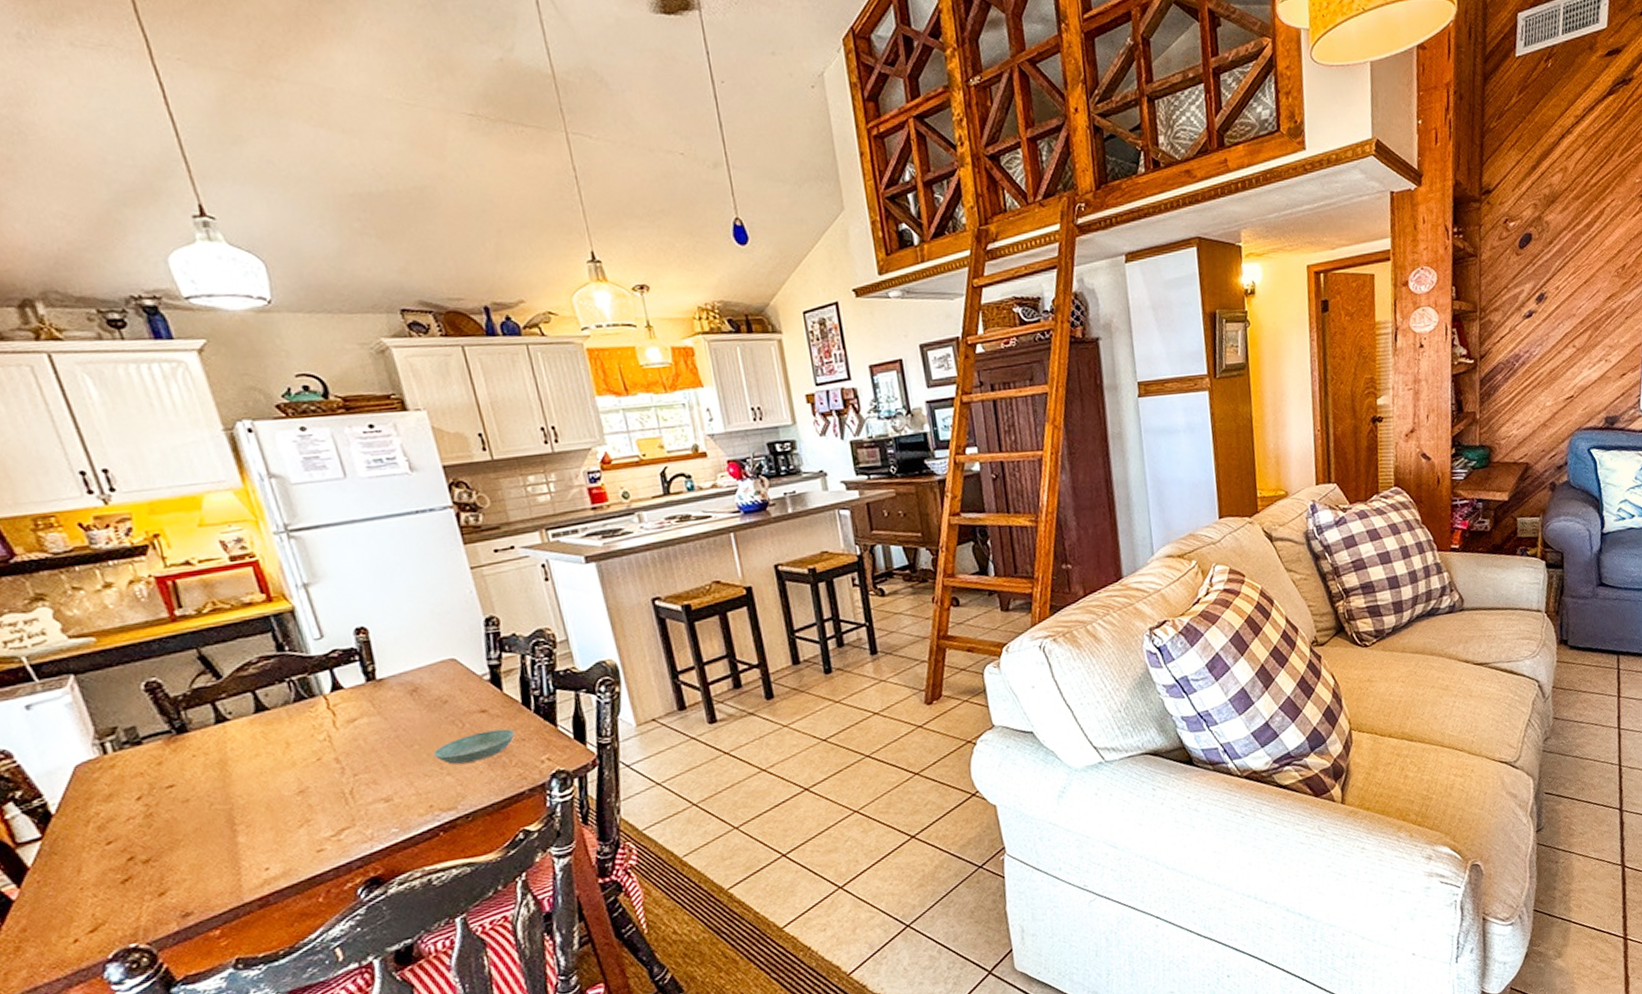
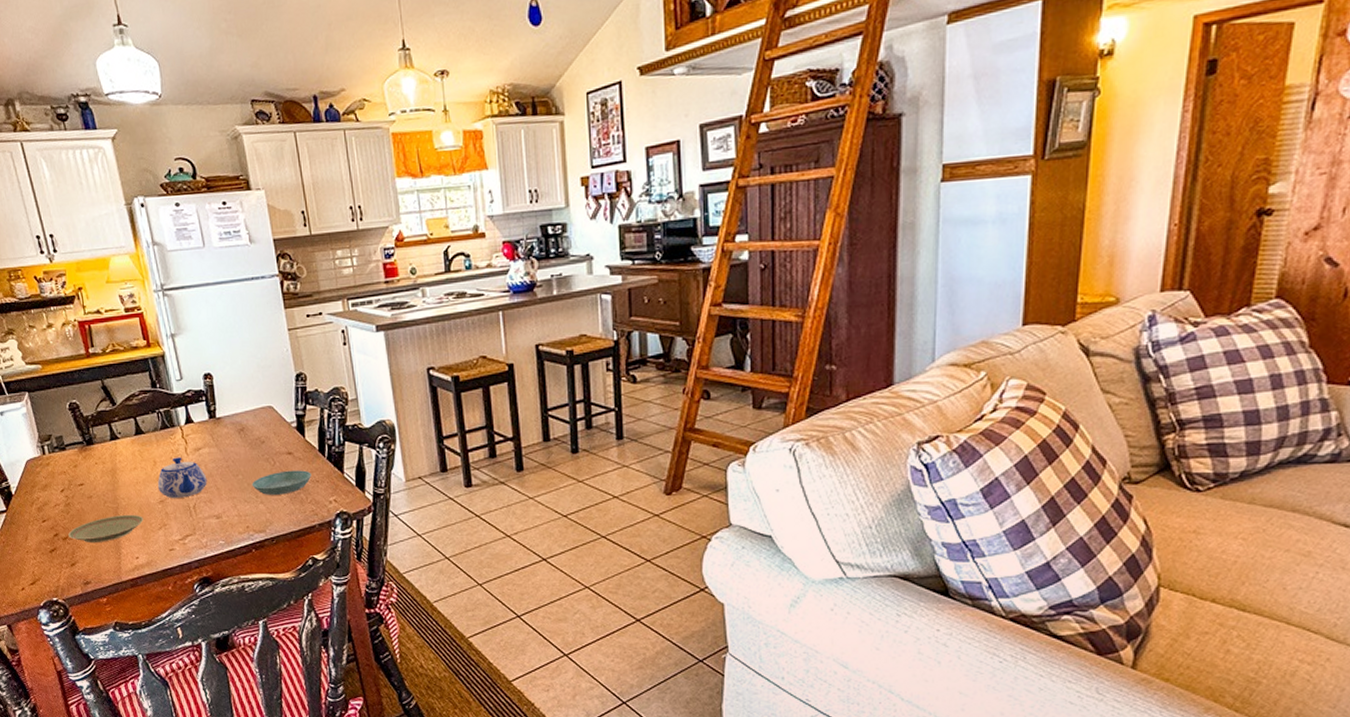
plate: none [151,813,275,862] -> present [68,514,144,544]
teapot: none [293,733,369,787] -> present [158,457,207,499]

